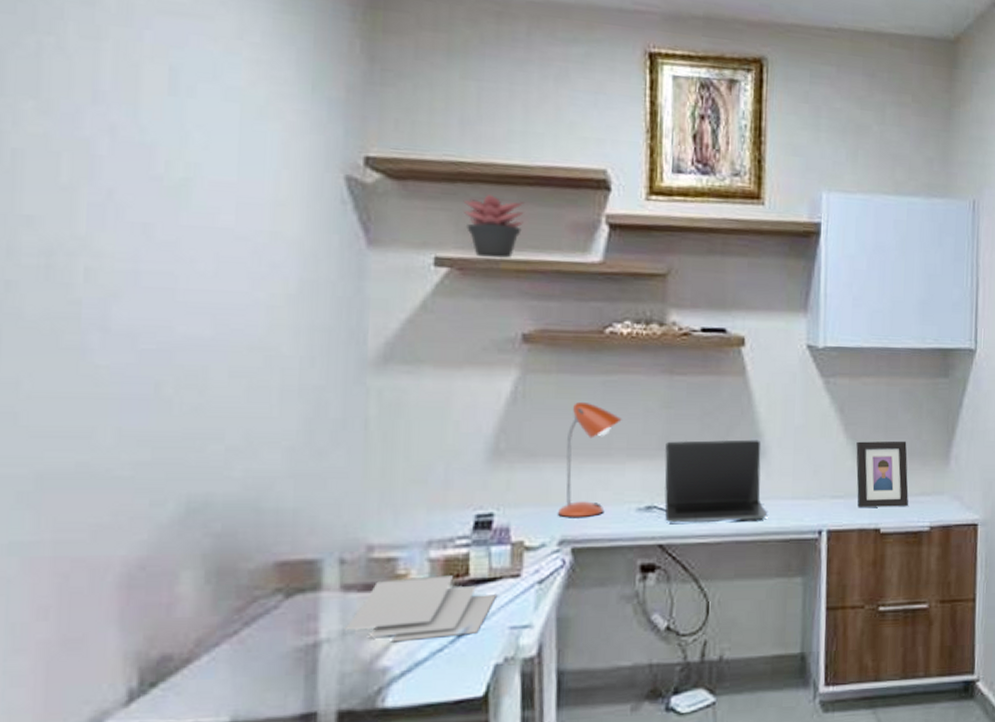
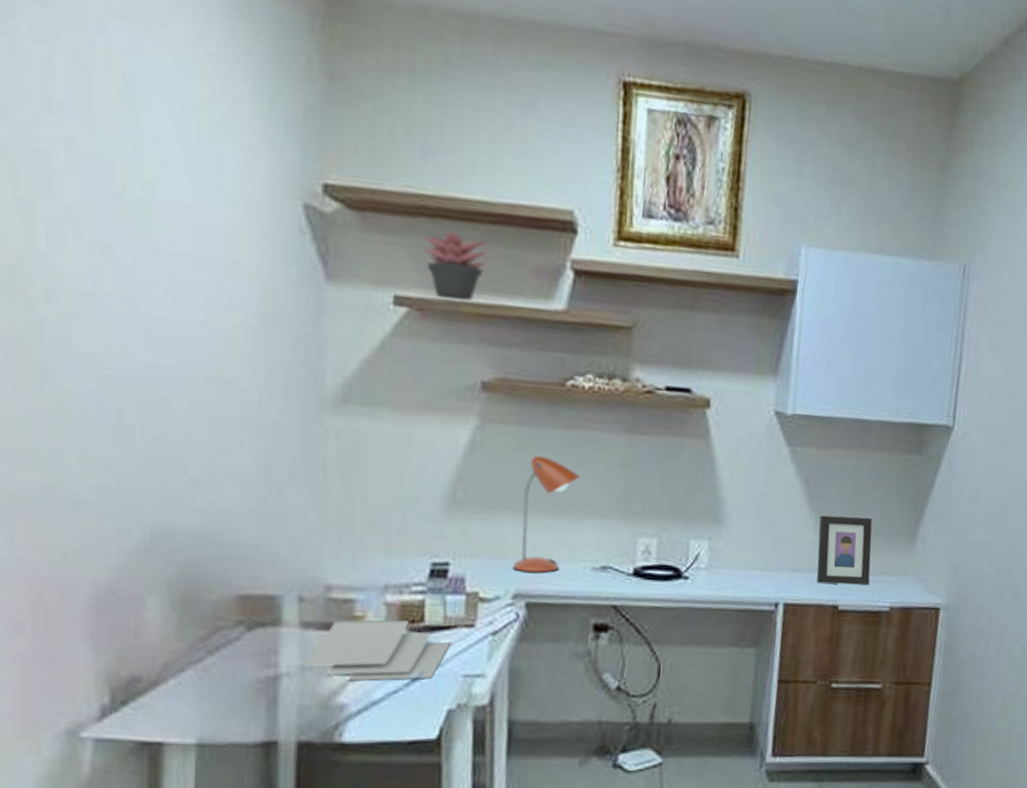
laptop computer: present [664,439,768,523] -> none [619,502,724,588]

